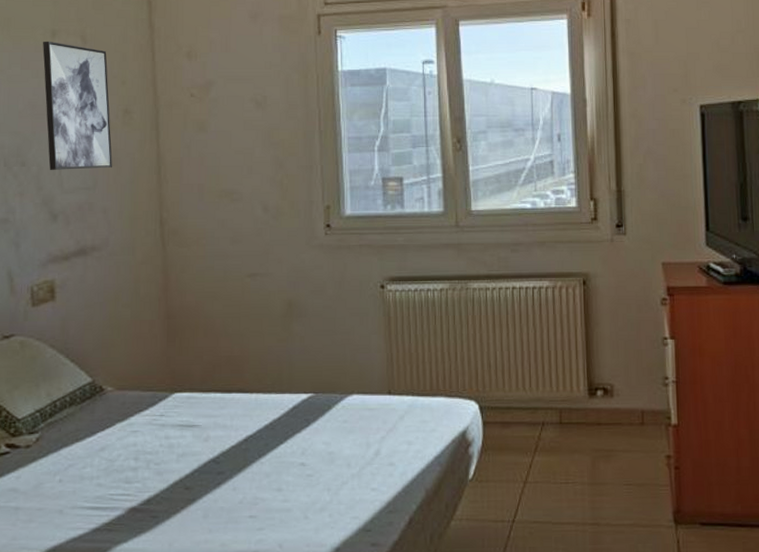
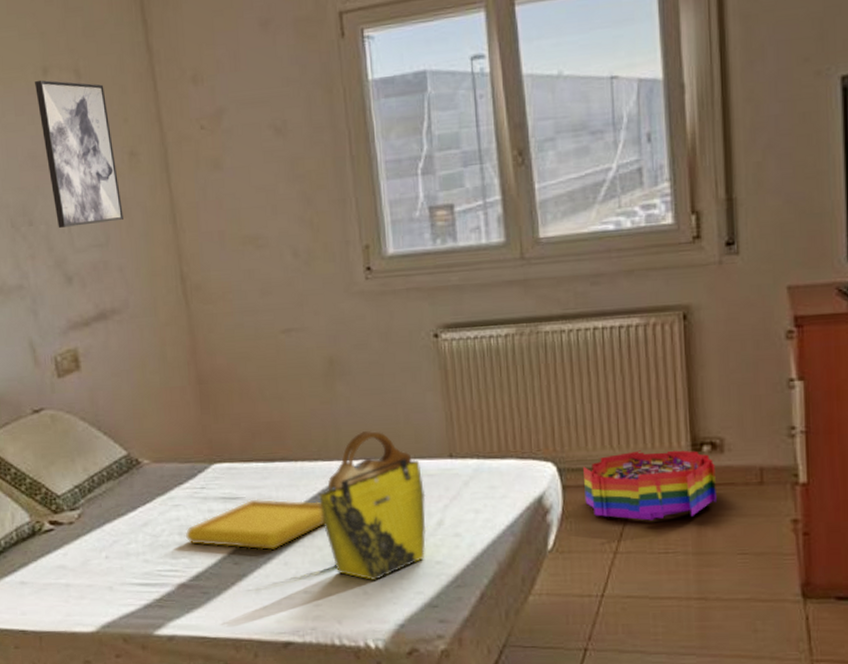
serving tray: none [140,427,273,475] -> present [185,499,324,550]
tote bag: none [270,368,366,505] -> present [319,431,427,580]
storage bin: none [500,393,607,454] -> present [582,449,717,521]

